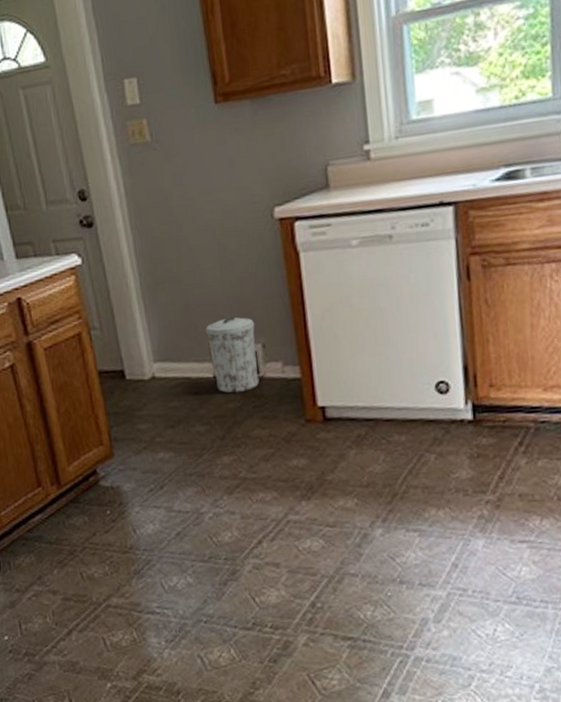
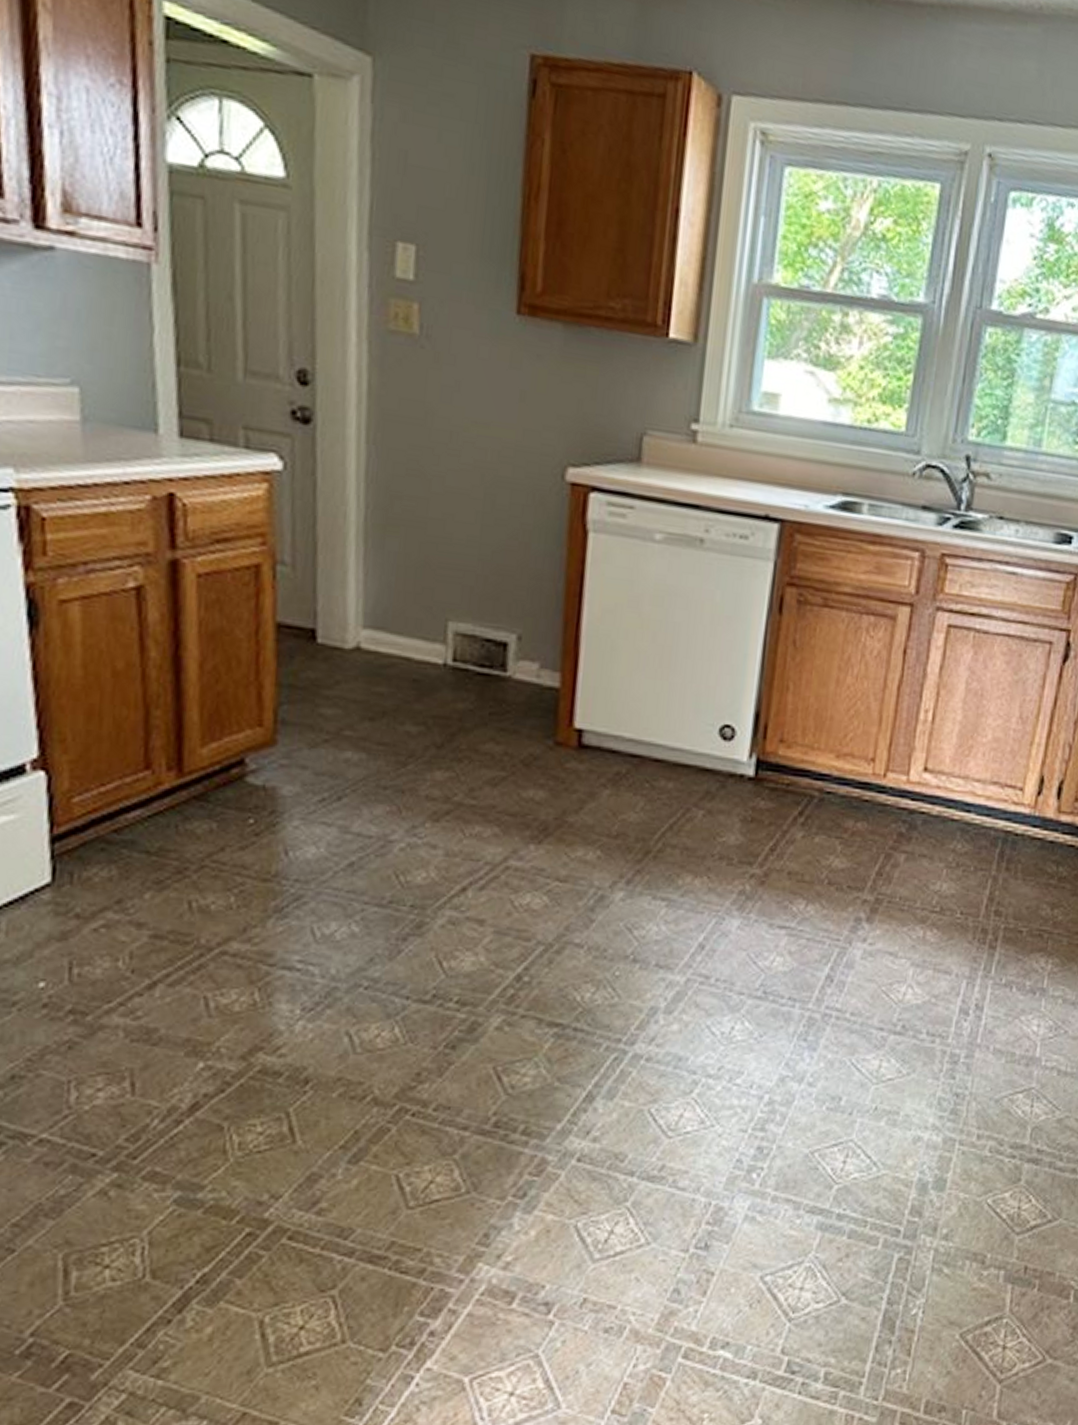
trash can: present [205,317,260,394] -> none [445,591,514,692]

